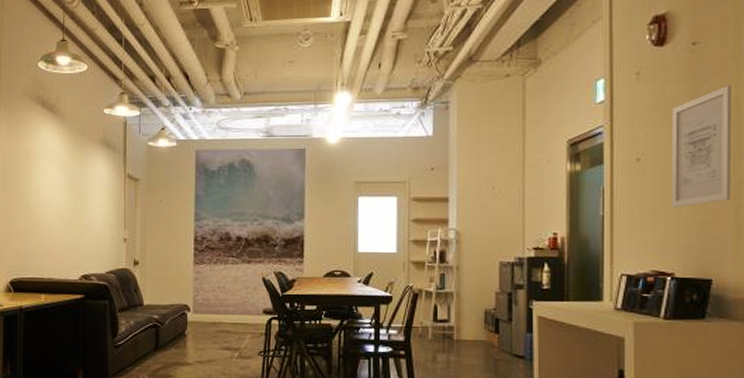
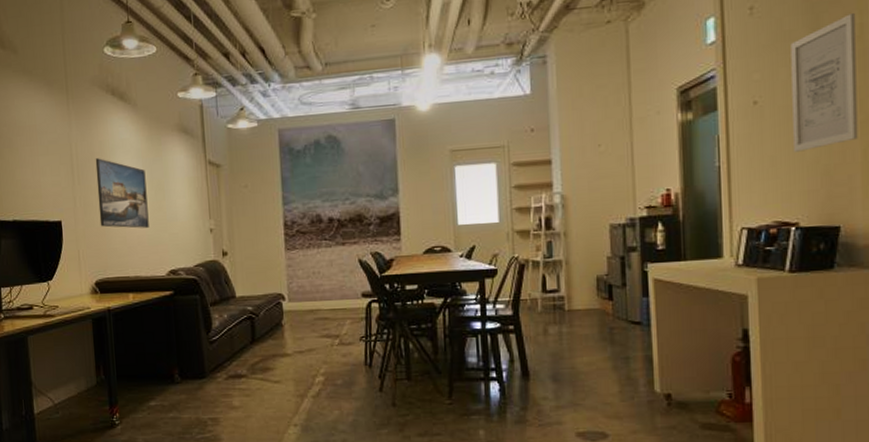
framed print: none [20,164,67,233] -> present [95,158,149,229]

